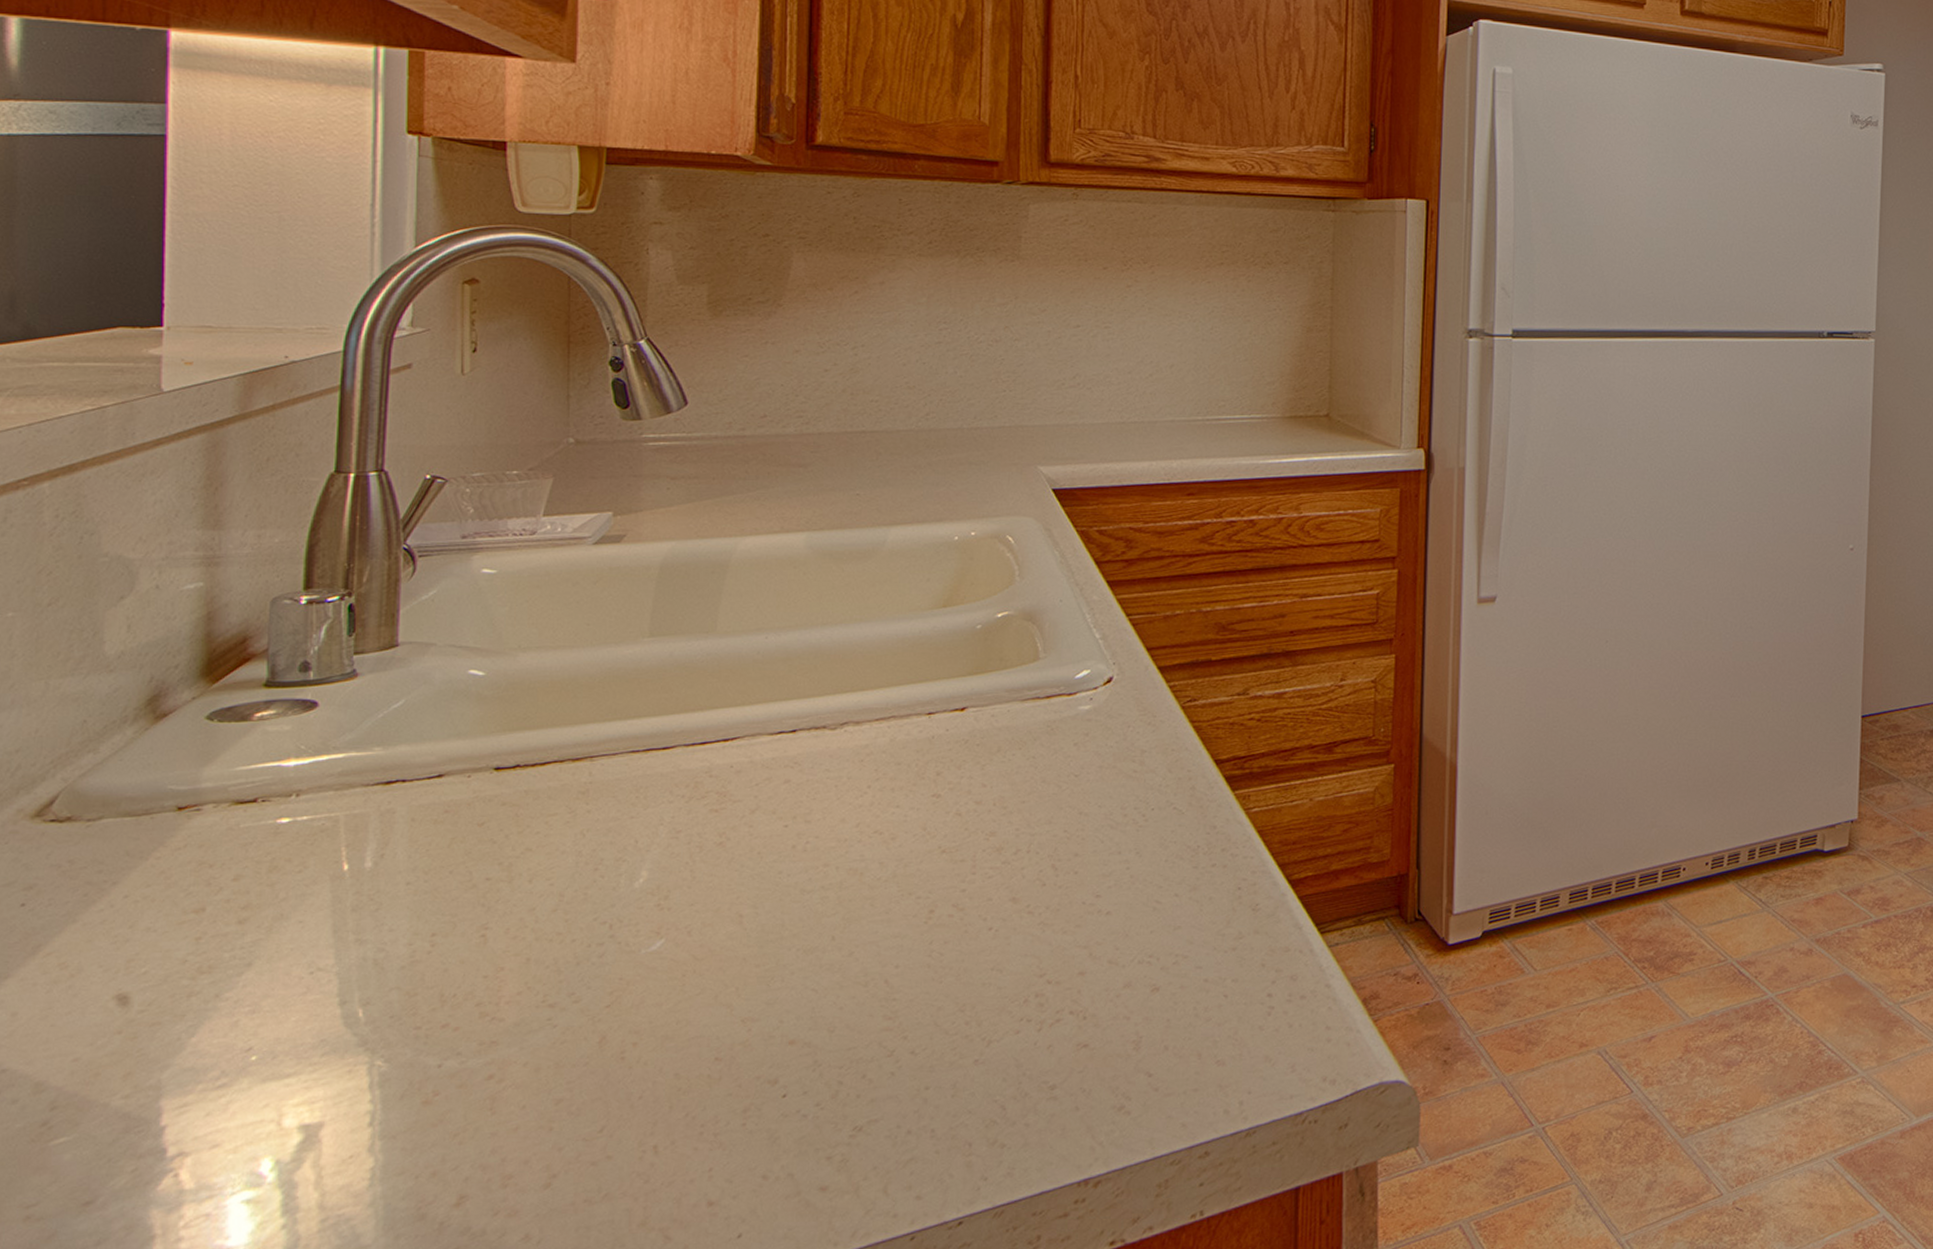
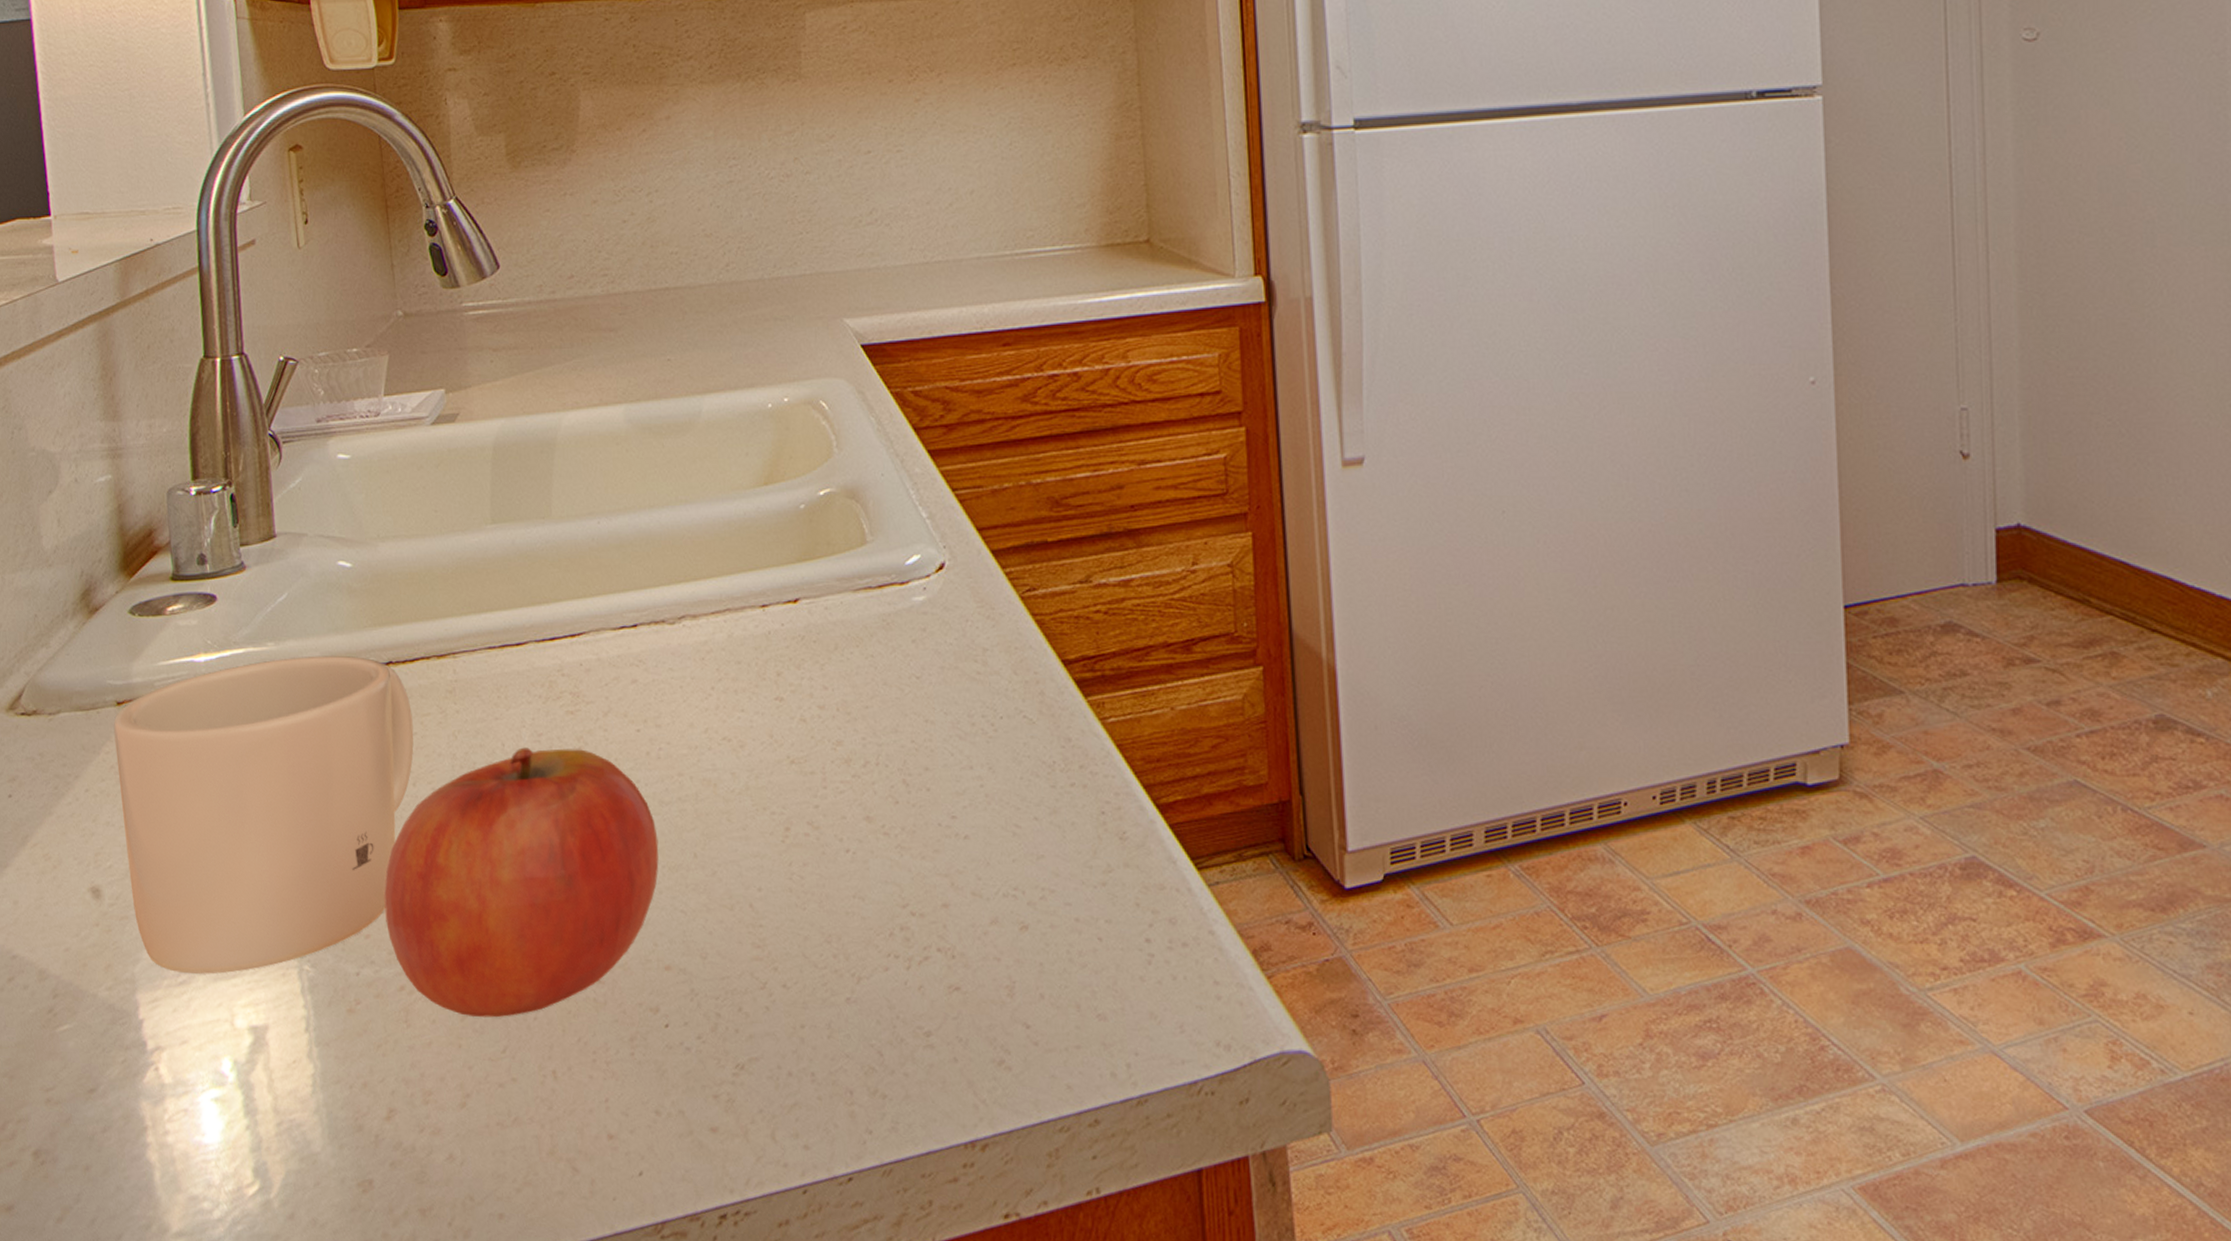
mug: none [169,760,536,1076] -> present [113,656,414,974]
fruit: none [480,844,795,1100] -> present [383,747,659,1018]

